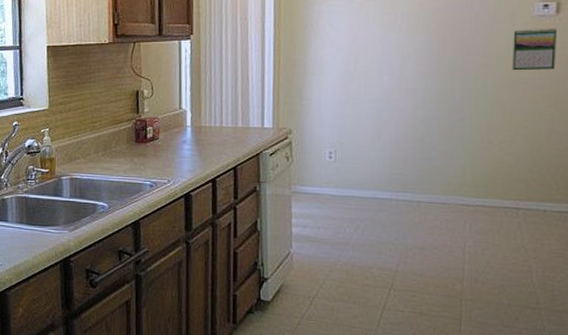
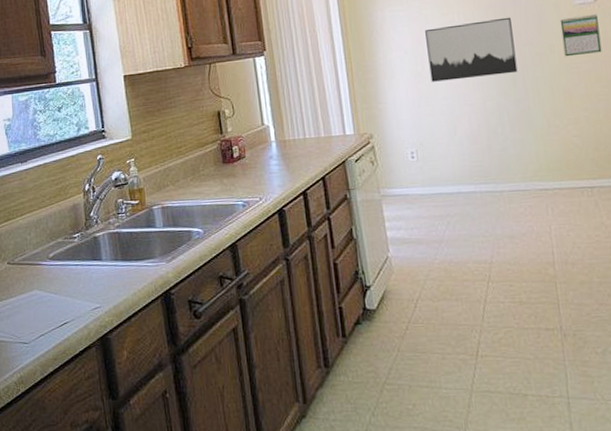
wall art: none [362,23,459,83] -> present [425,17,518,82]

